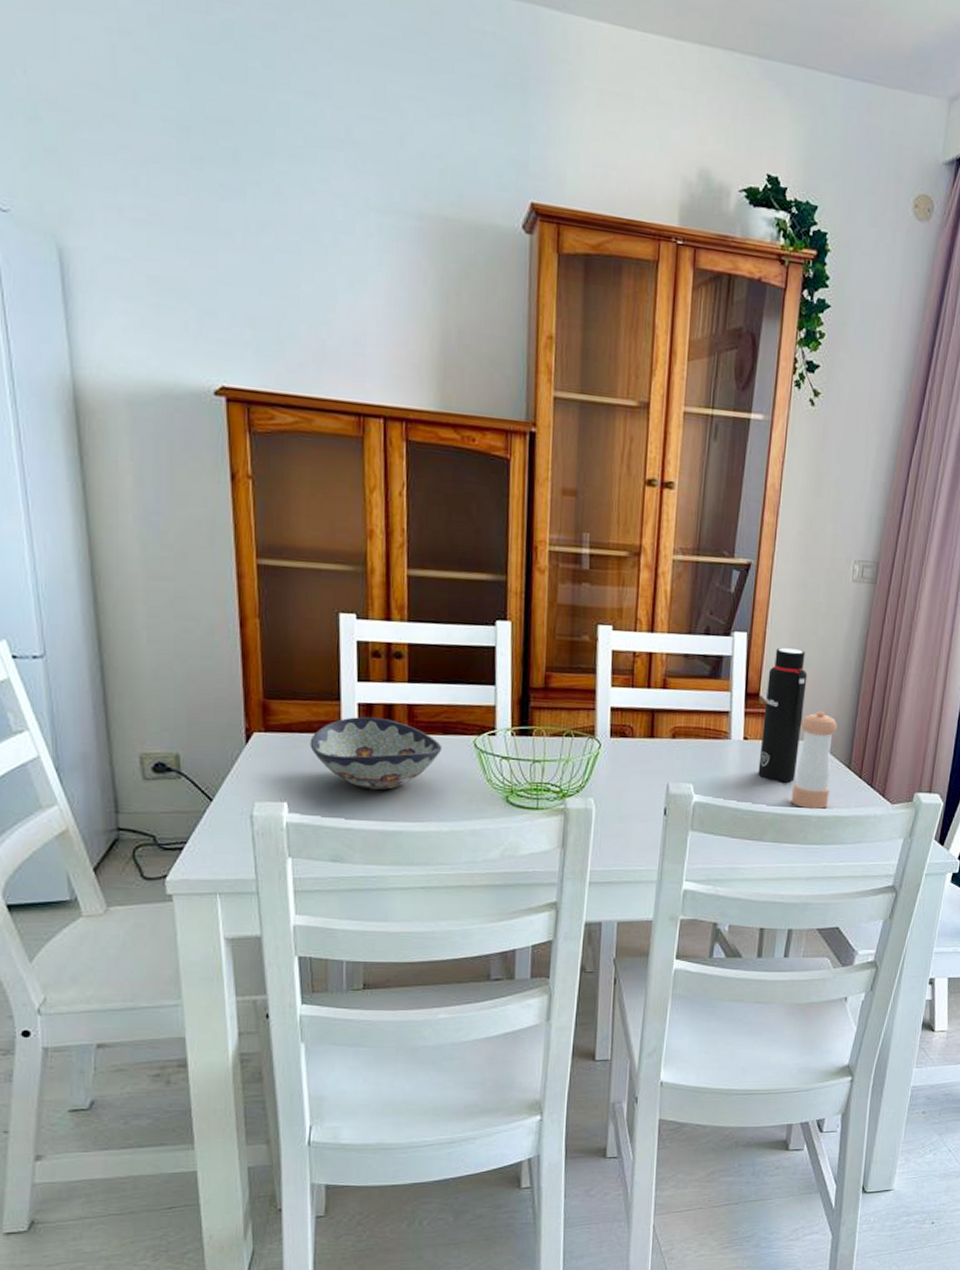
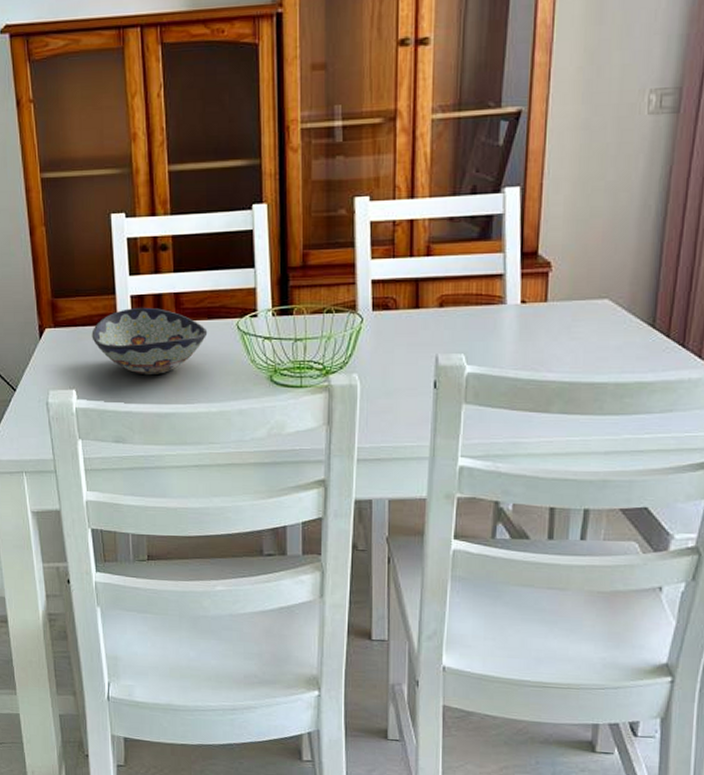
water bottle: present [758,648,808,783] -> none [540,198,596,347]
pepper shaker: present [792,711,838,810] -> none [582,265,636,376]

